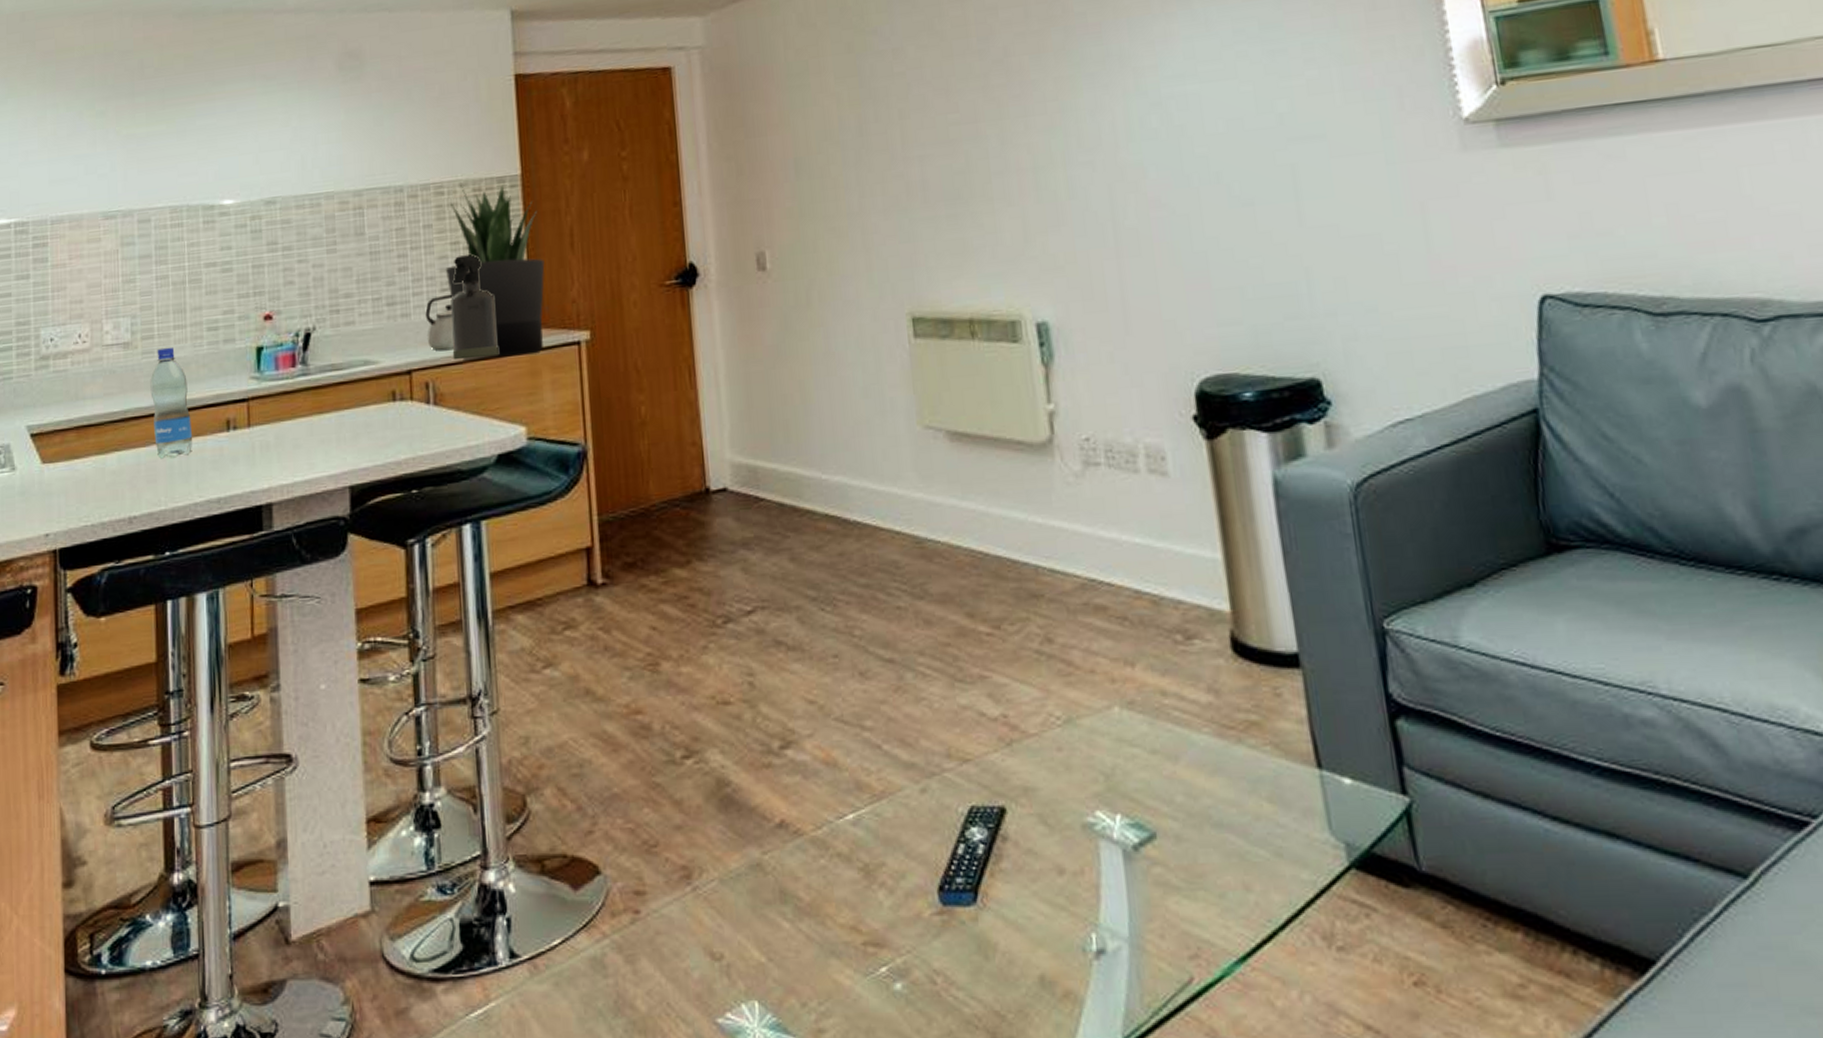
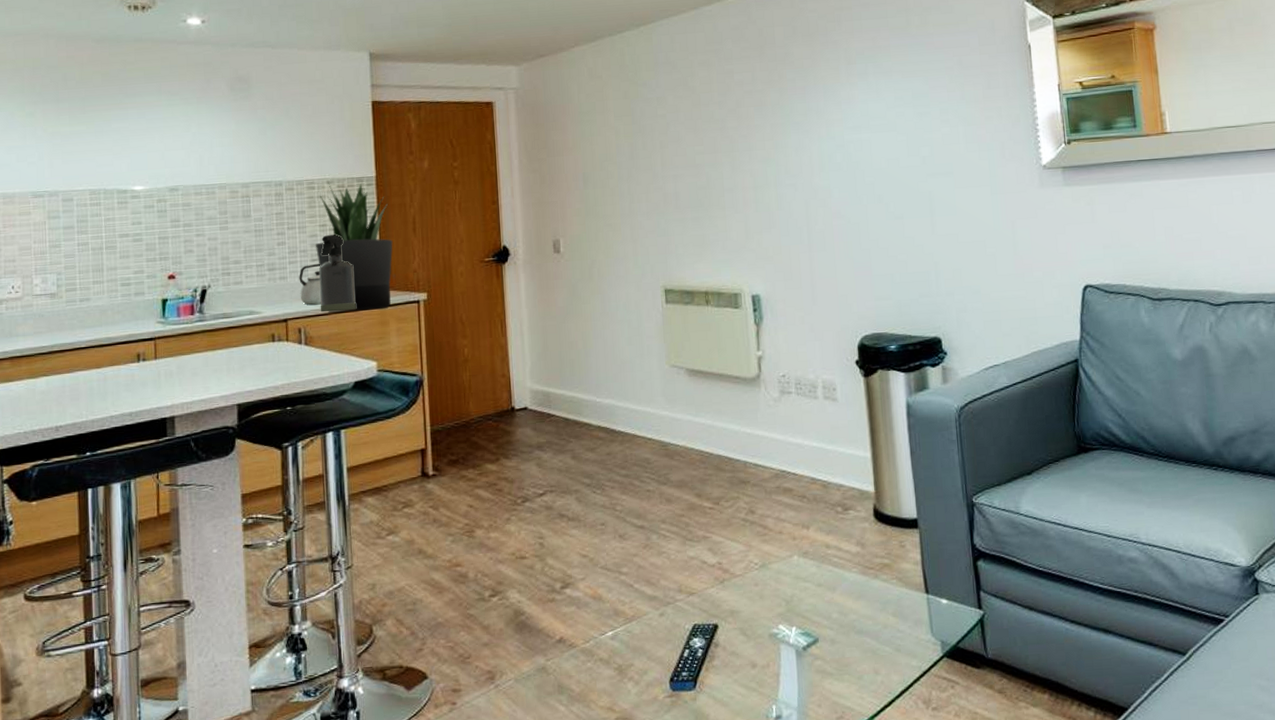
bottle: present [150,348,193,459] -> none [73,298,110,383]

